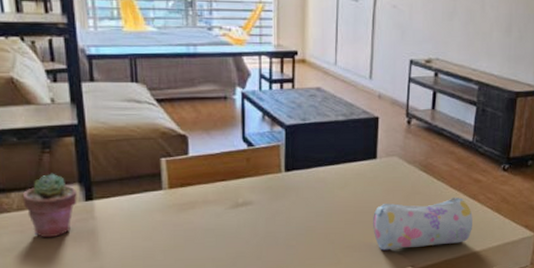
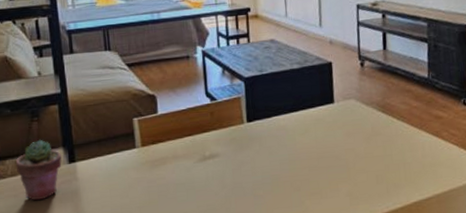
pencil case: present [373,196,473,251] -> none [336,135,439,196]

